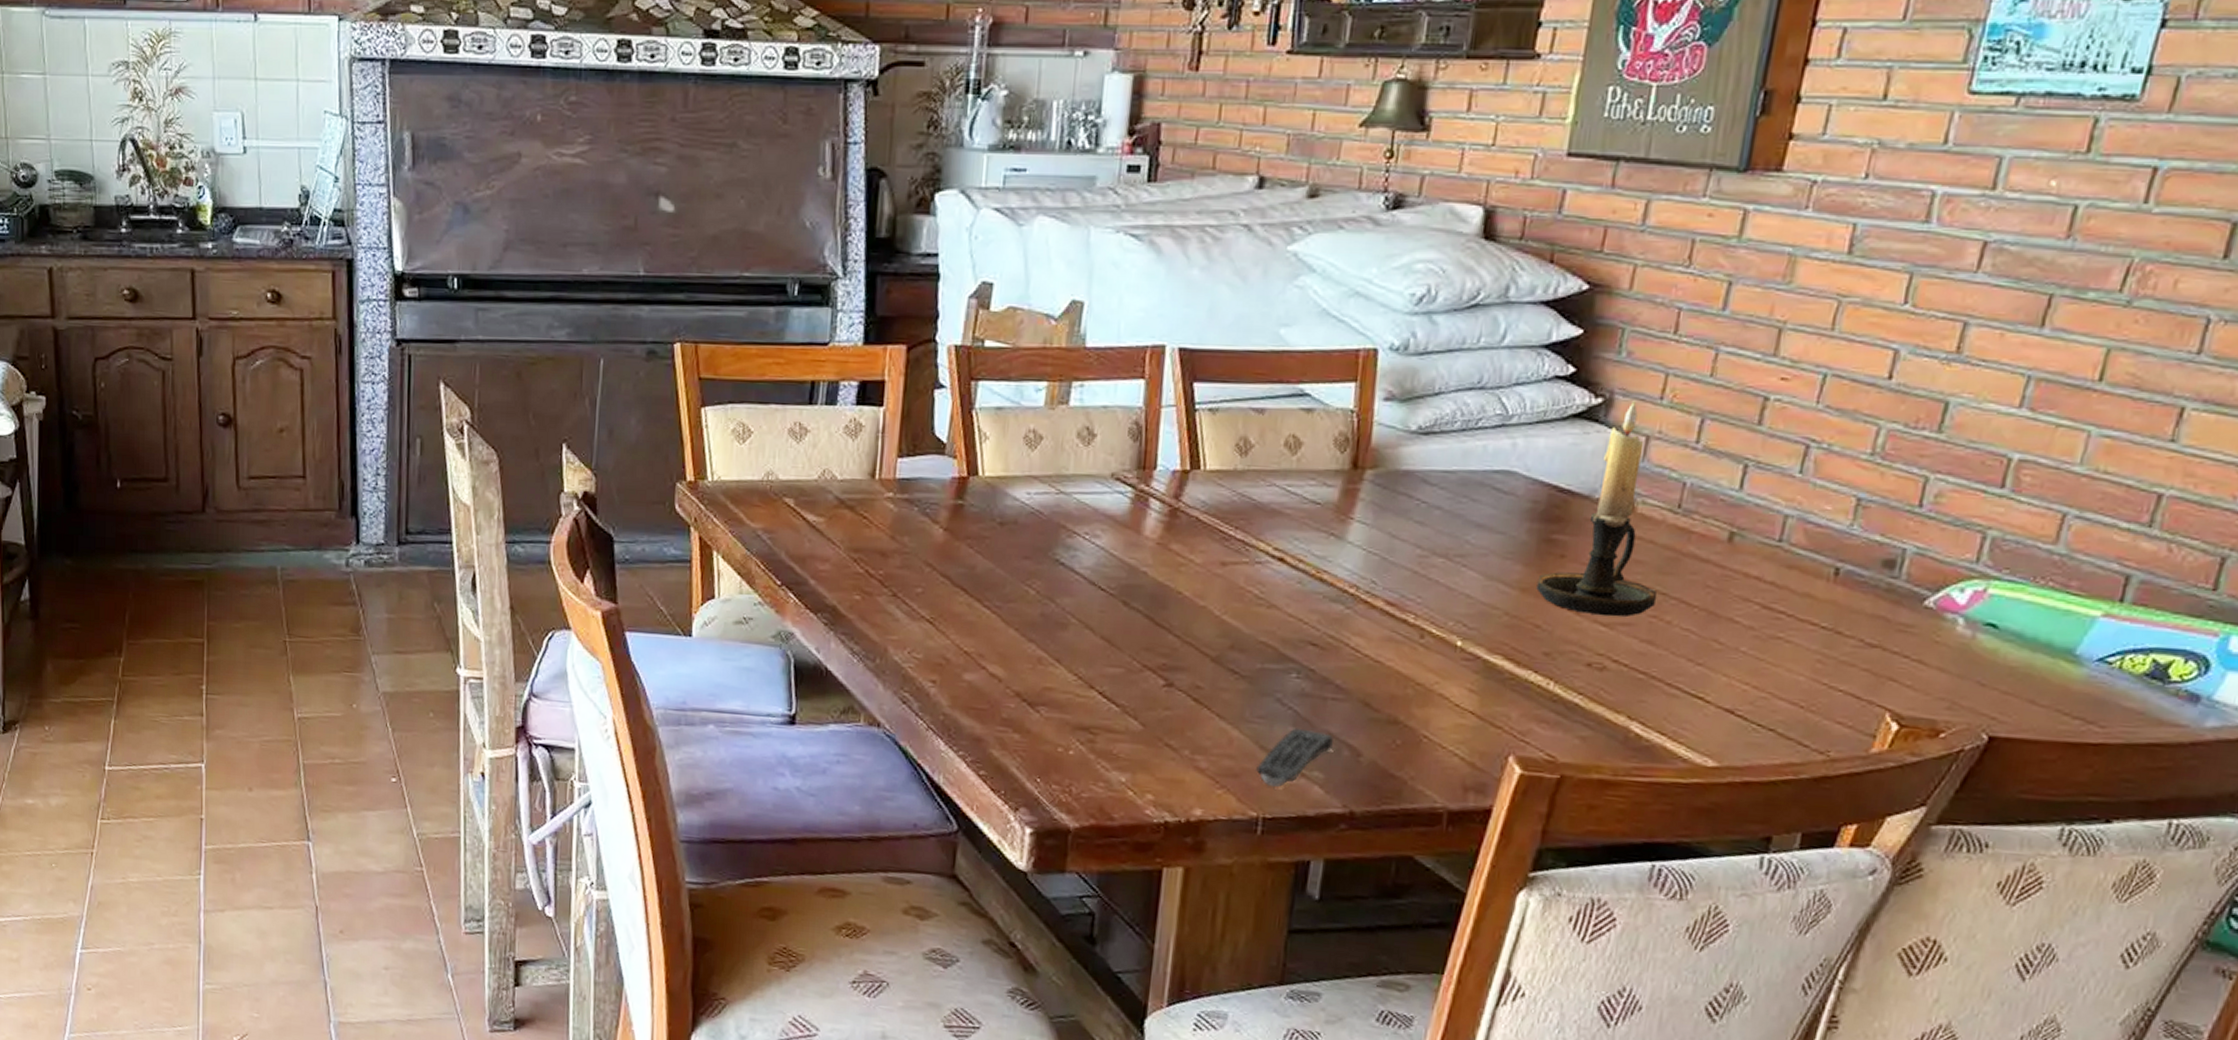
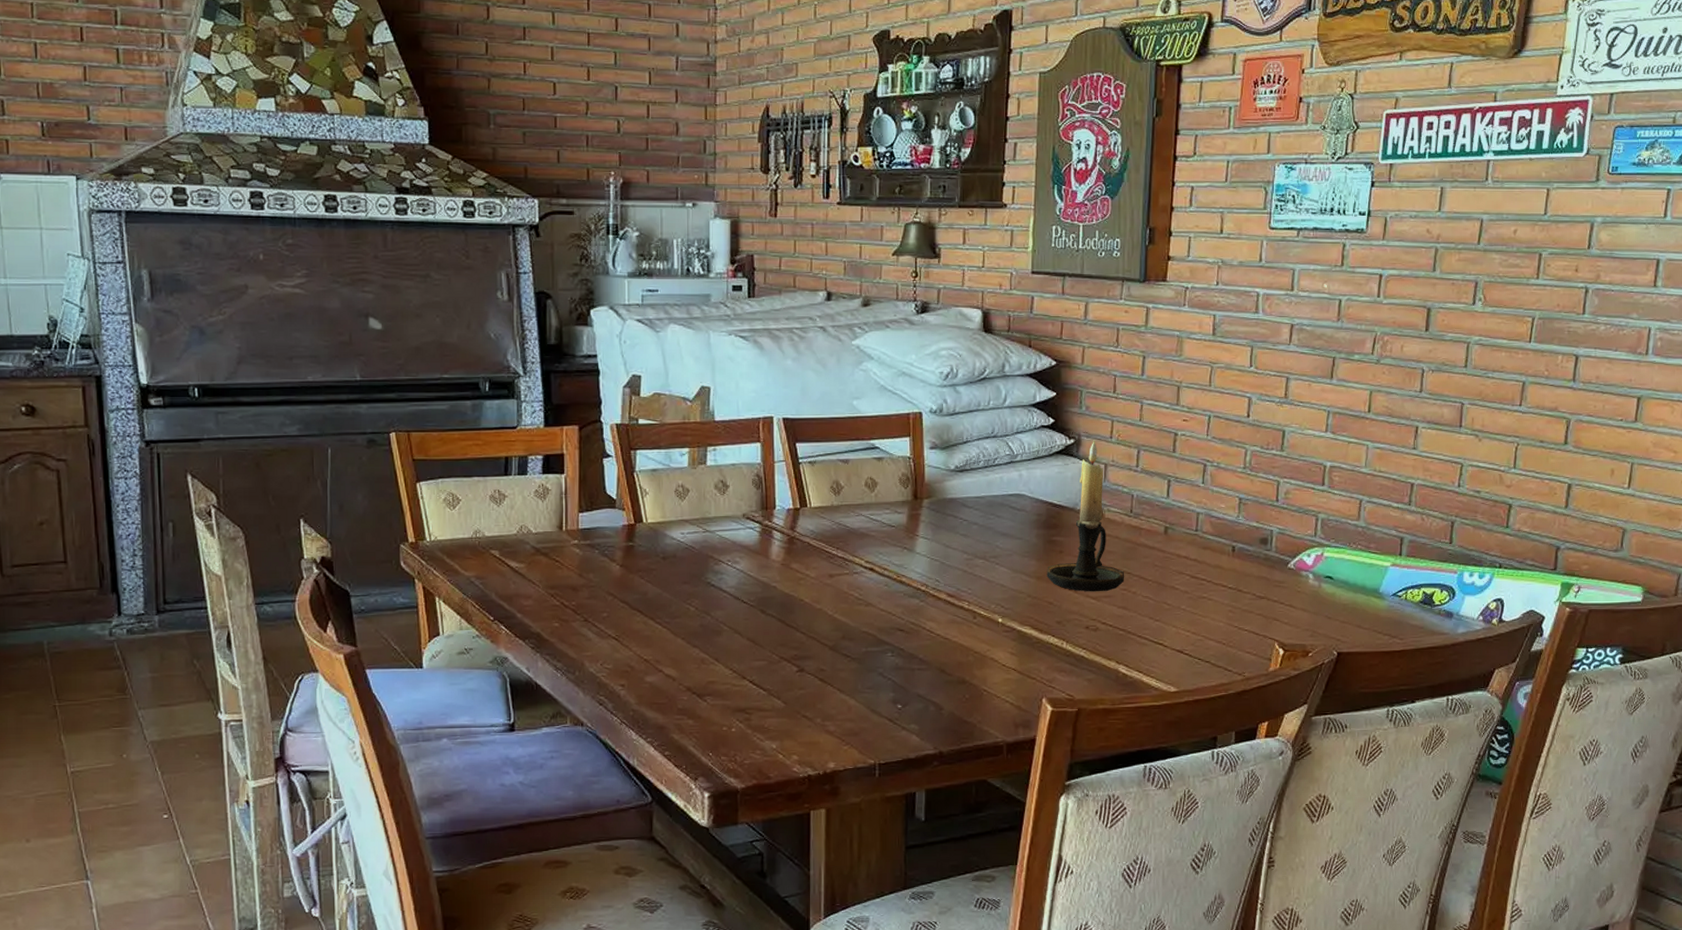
remote control: present [1256,728,1334,788] -> none [870,693,923,740]

